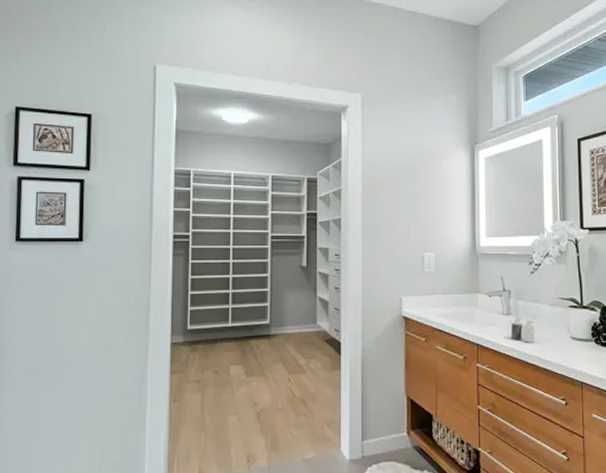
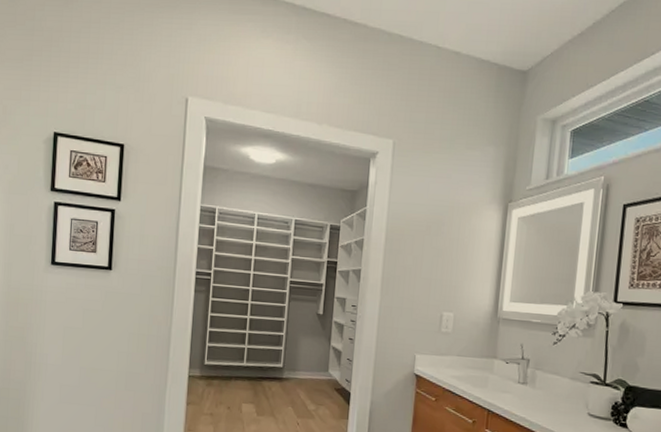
candle: present [510,317,535,343] -> none [524,387,551,415]

